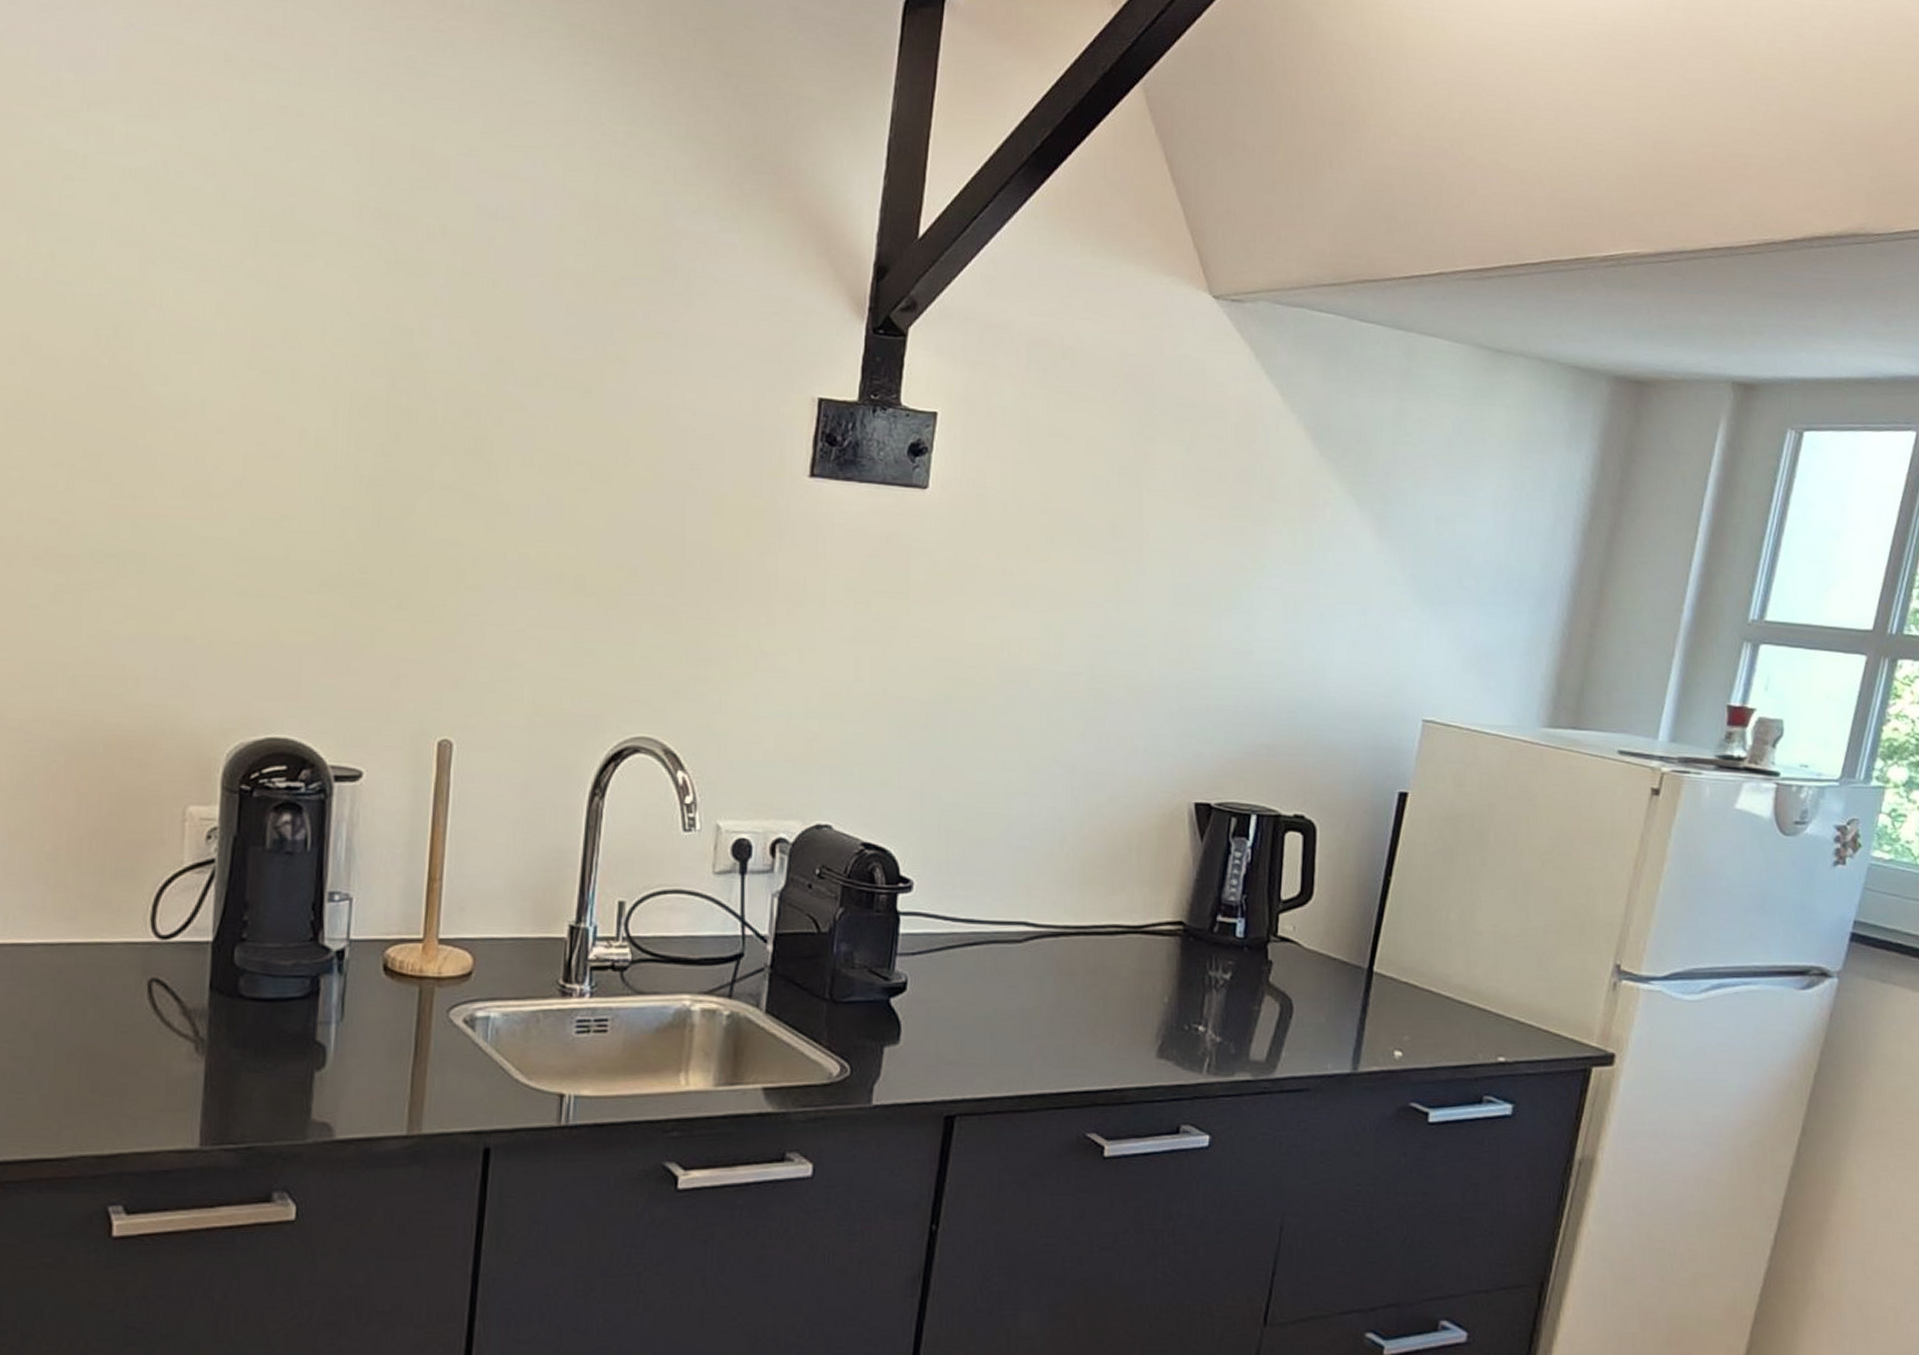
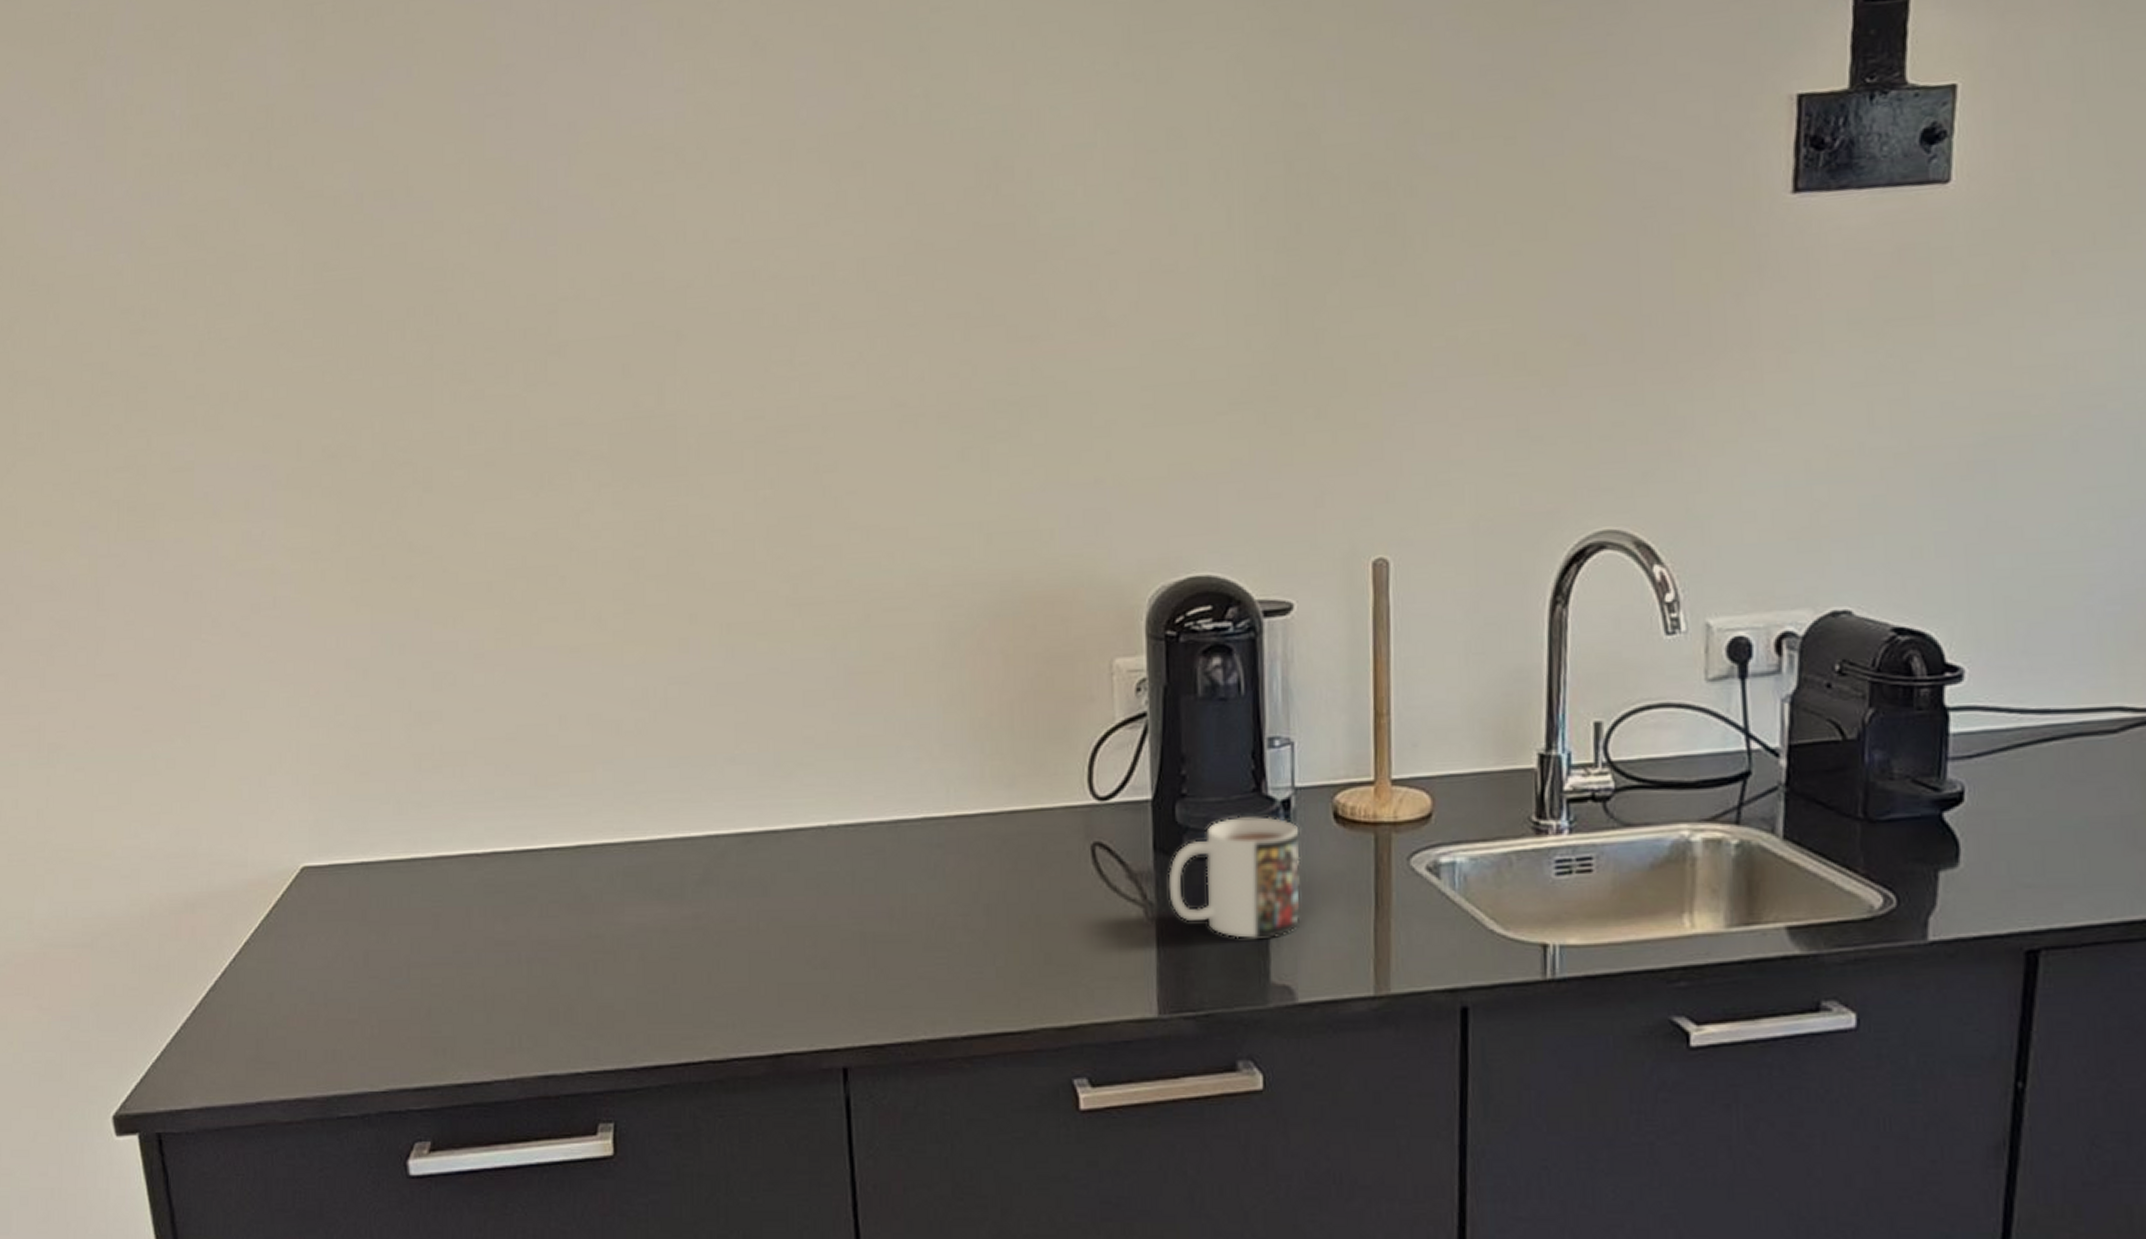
mug: none [221,963,349,1078] -> present [1168,816,1301,939]

